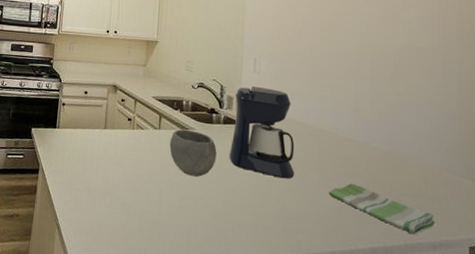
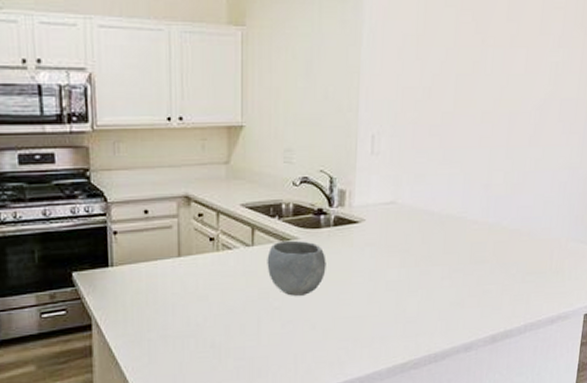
coffee maker: present [229,86,295,179] -> none [341,172,418,280]
dish towel: present [329,183,436,235] -> none [452,271,557,313]

